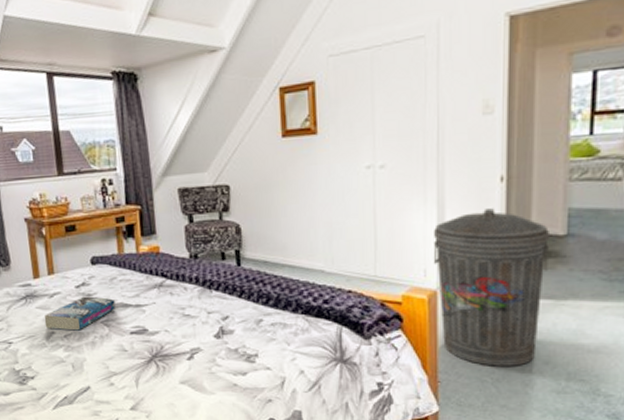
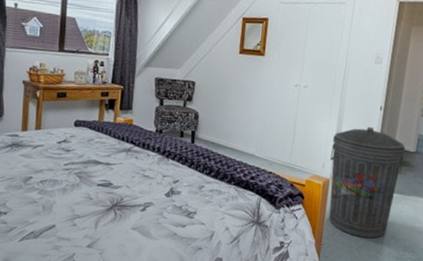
book: present [44,296,116,331] -> none [25,151,89,178]

